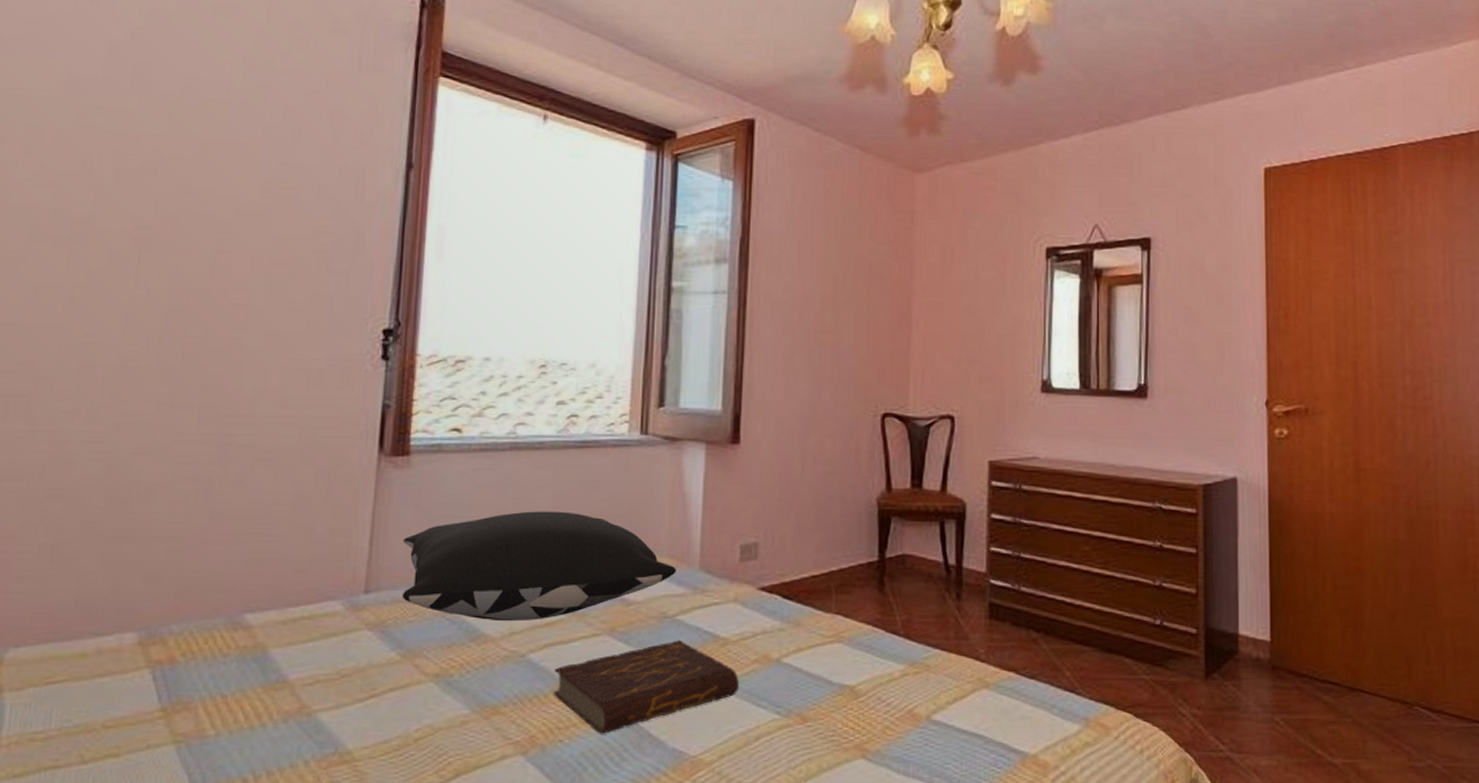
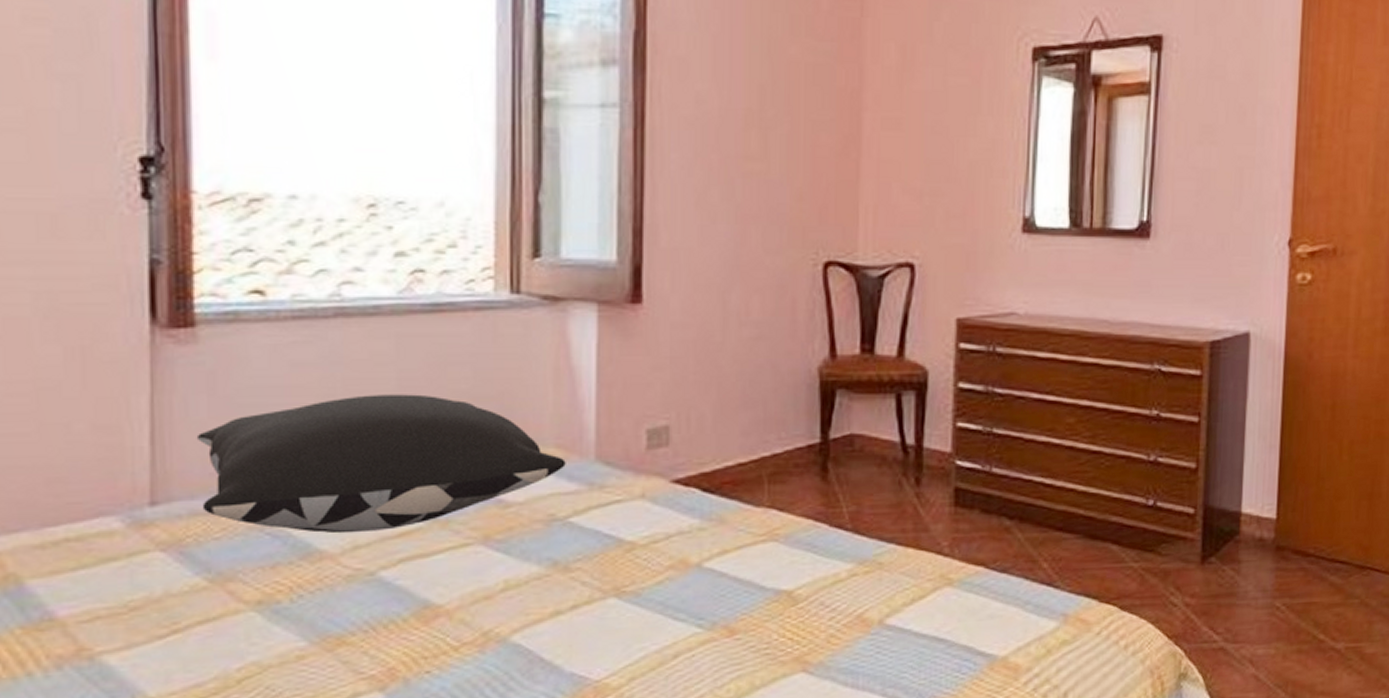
book: present [552,640,739,734] -> none [414,546,650,662]

